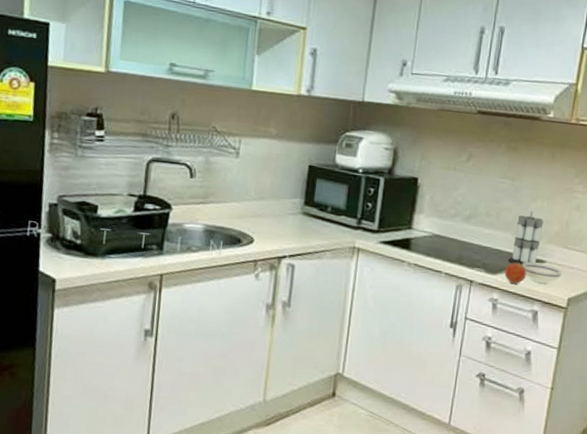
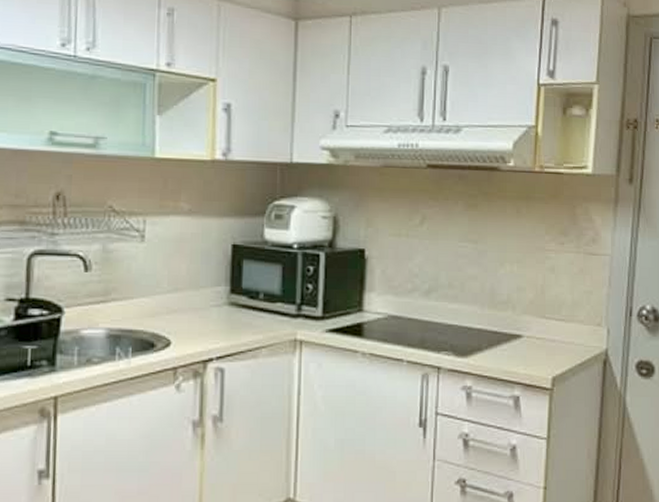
fruit: present [504,261,527,284] -> none [476,338,502,366]
spice rack: present [509,210,544,265] -> none [480,277,515,343]
bowl: present [522,261,562,284] -> none [496,338,542,363]

